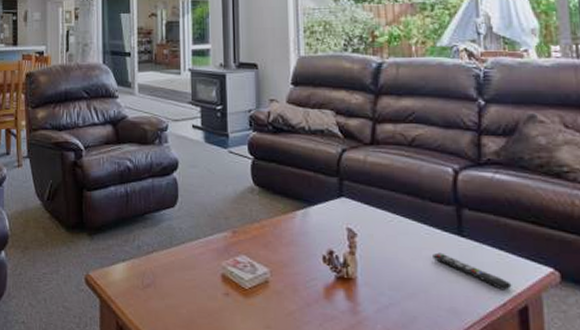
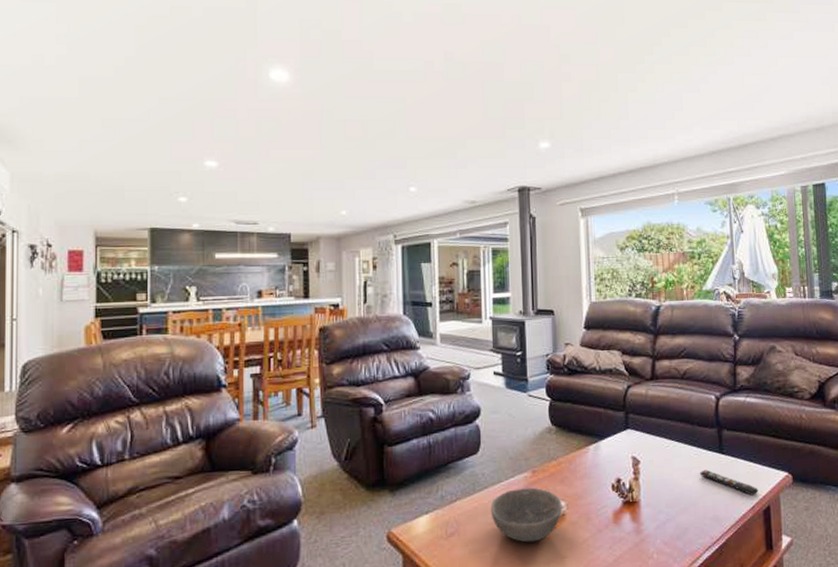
bowl: none [188,248,265,306] -> present [490,487,562,543]

